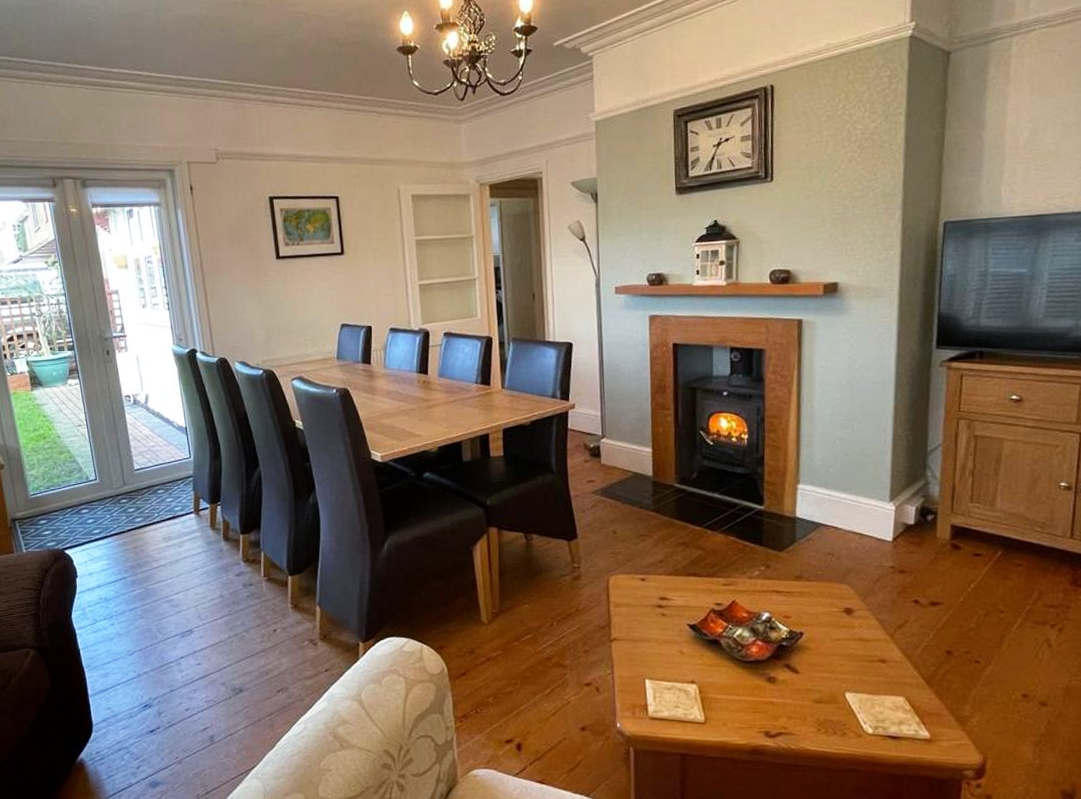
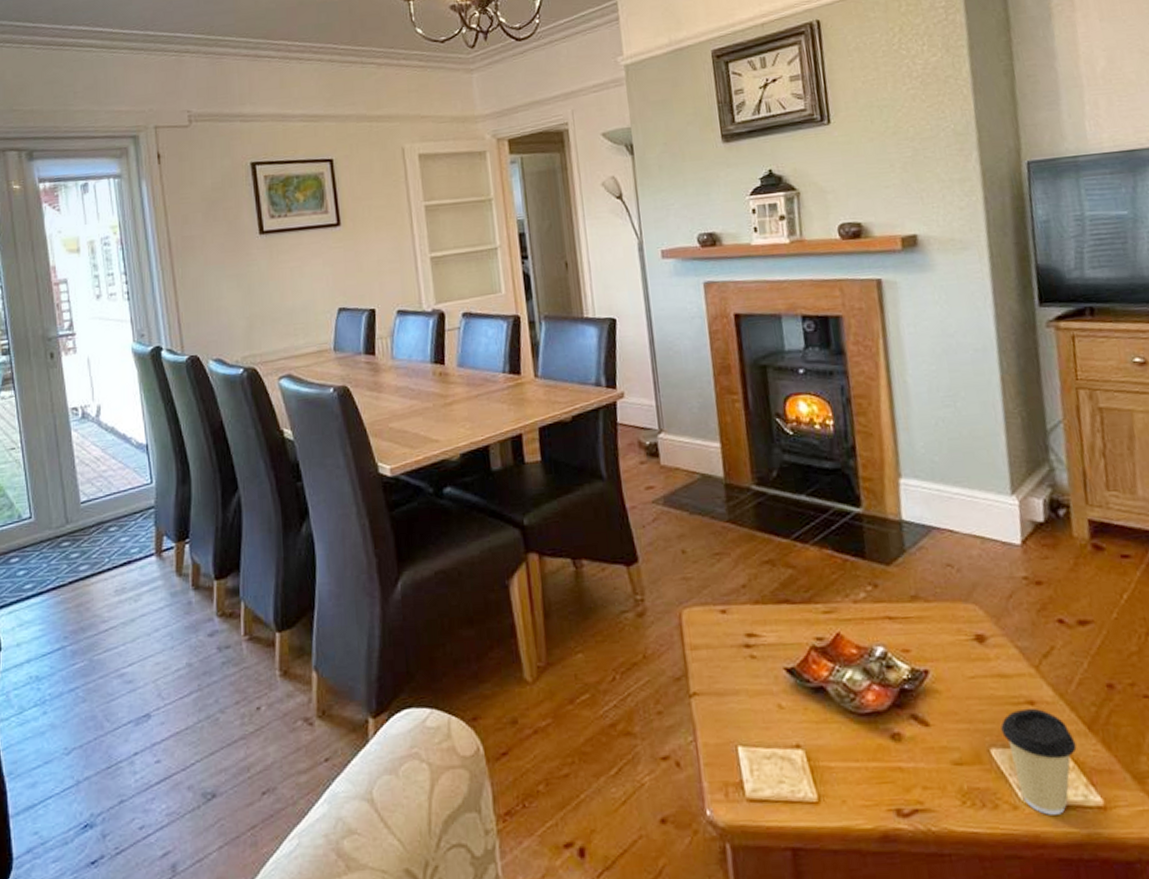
coffee cup: none [856,665,915,743] -> present [1000,707,1077,815]

